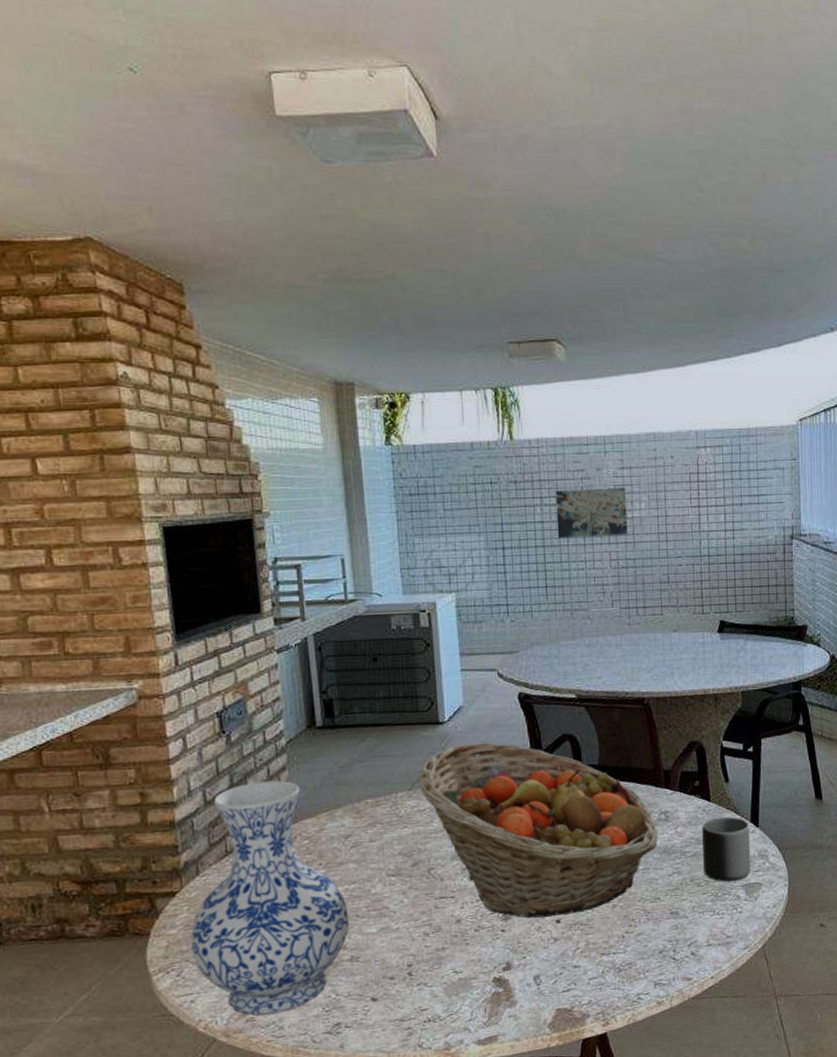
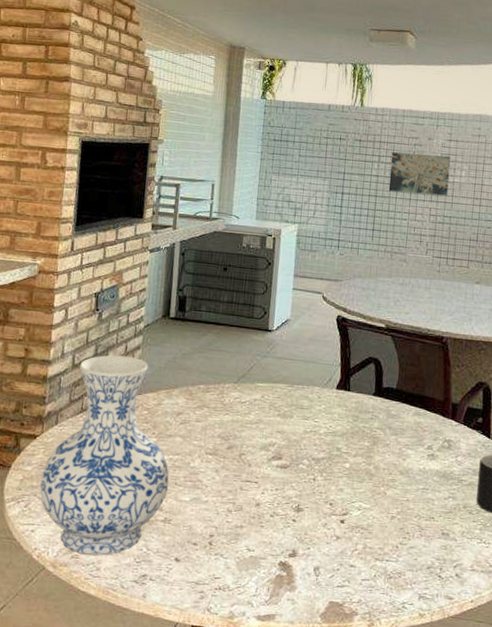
fruit basket: present [418,742,658,918] -> none [244,351,440,517]

